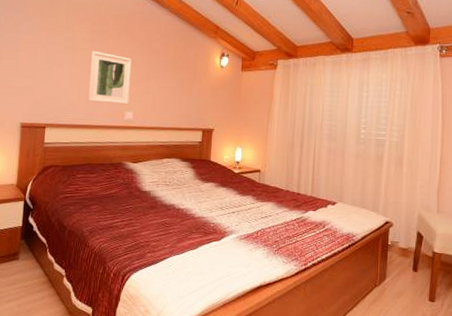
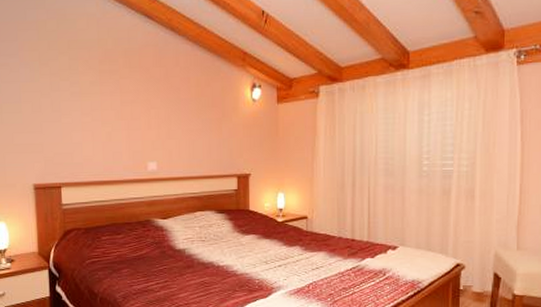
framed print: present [88,50,132,105] -> none [102,94,151,155]

